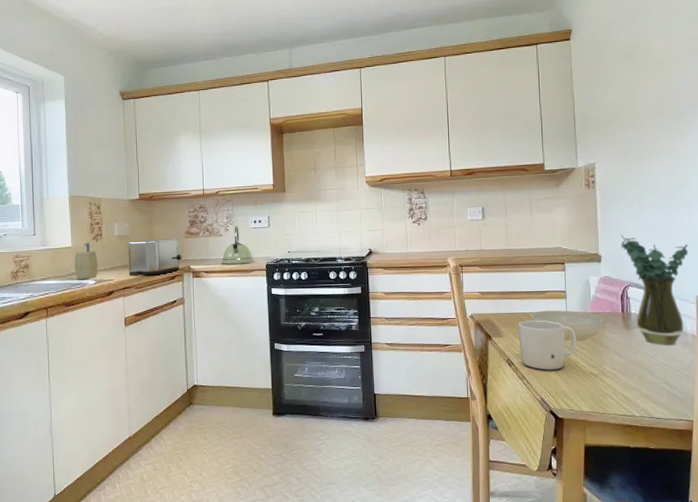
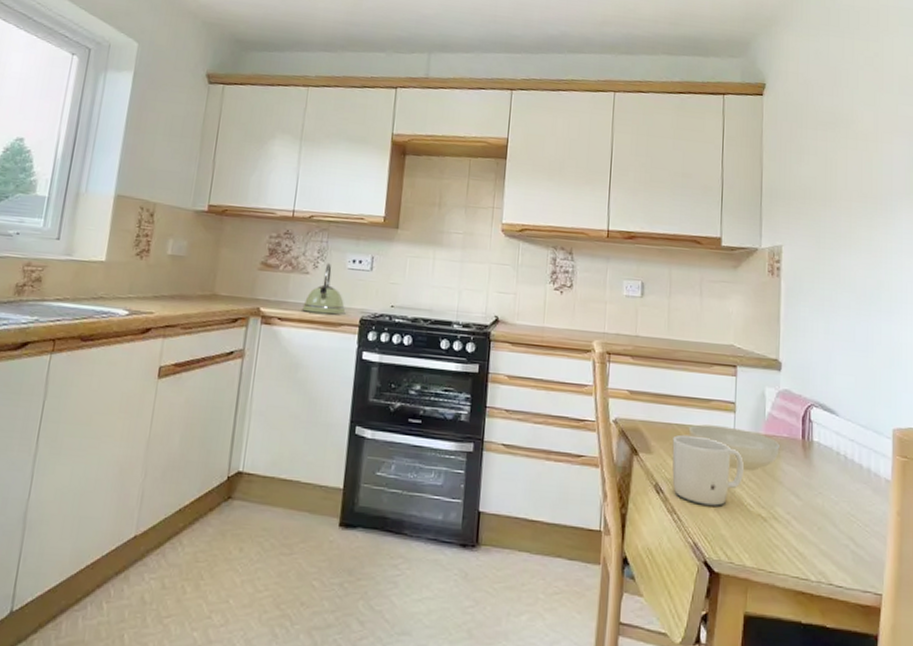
soap dispenser: present [74,243,98,279] -> none [103,258,138,308]
toaster: present [127,239,182,276] -> none [176,264,251,315]
vase: present [620,234,689,347] -> none [806,338,887,491]

